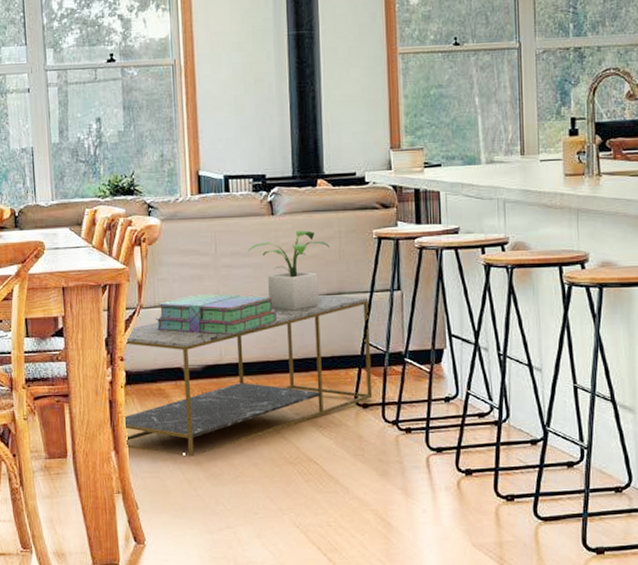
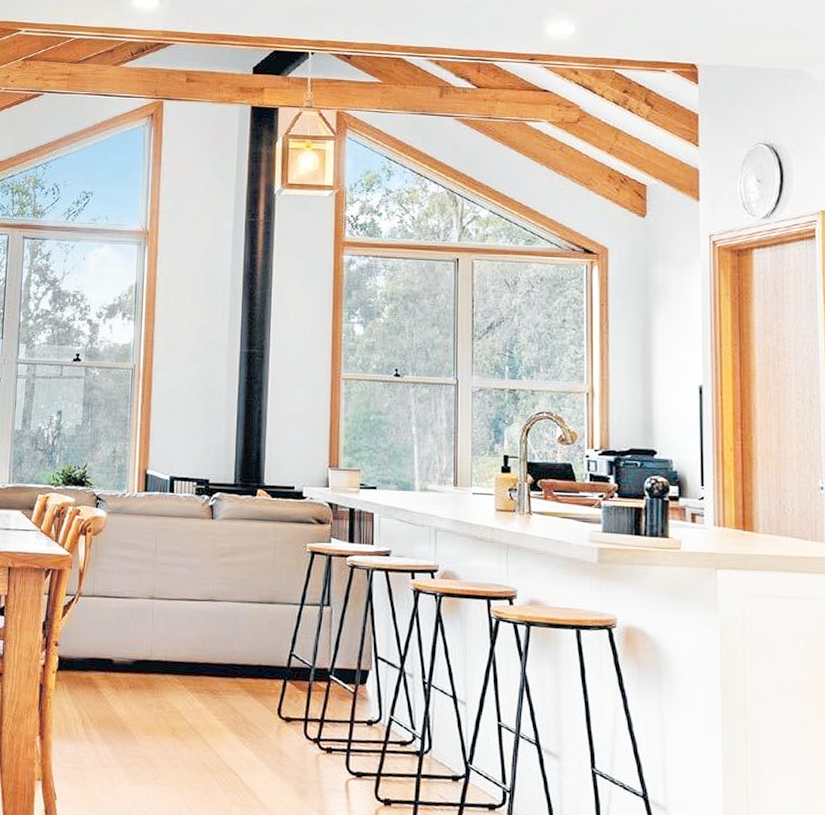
coffee table: present [123,294,373,457] -> none [51,599,298,751]
stack of books: present [155,294,277,335] -> none [92,588,208,632]
potted plant: present [247,230,330,311] -> none [186,537,265,615]

